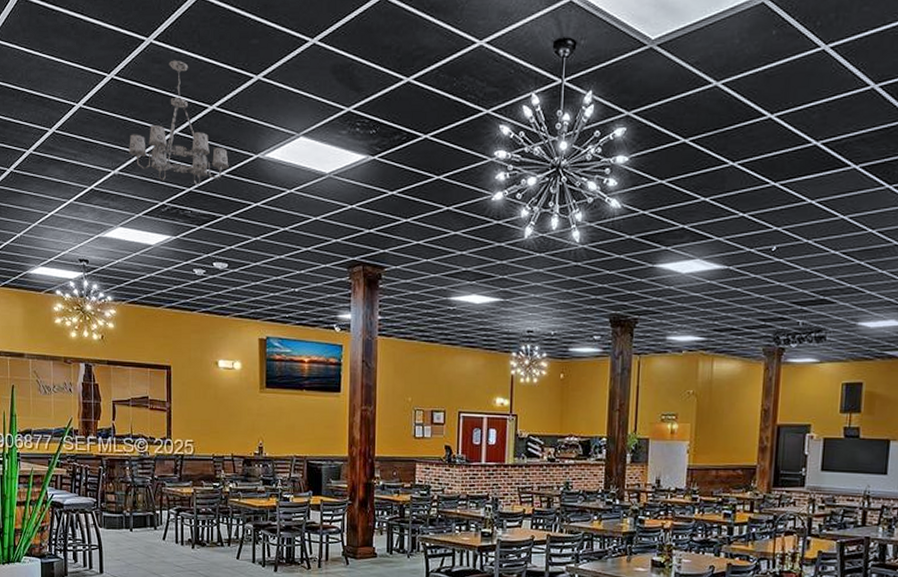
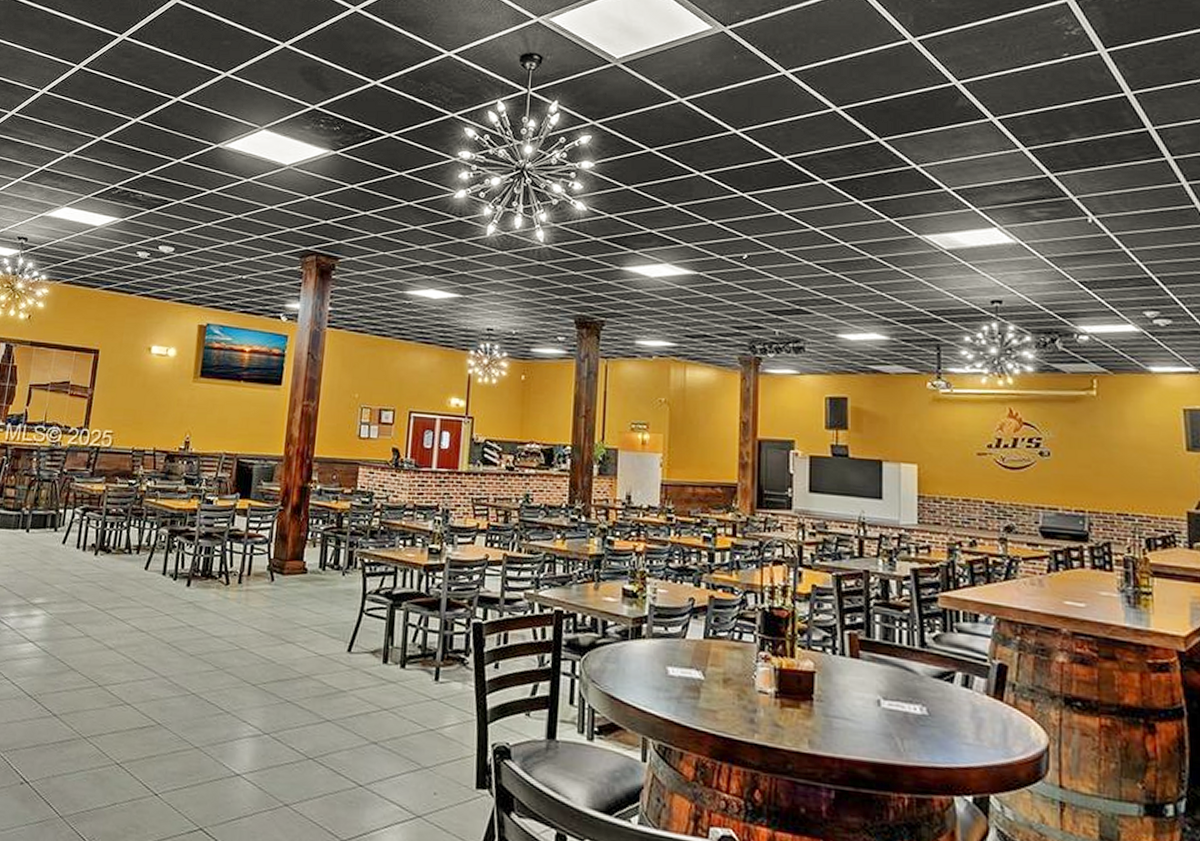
chandelier: present [129,60,229,186] -> none [86,55,188,171]

